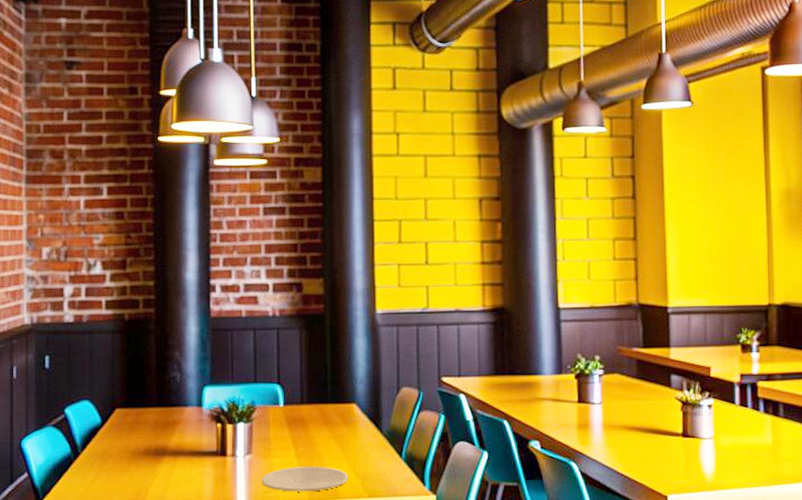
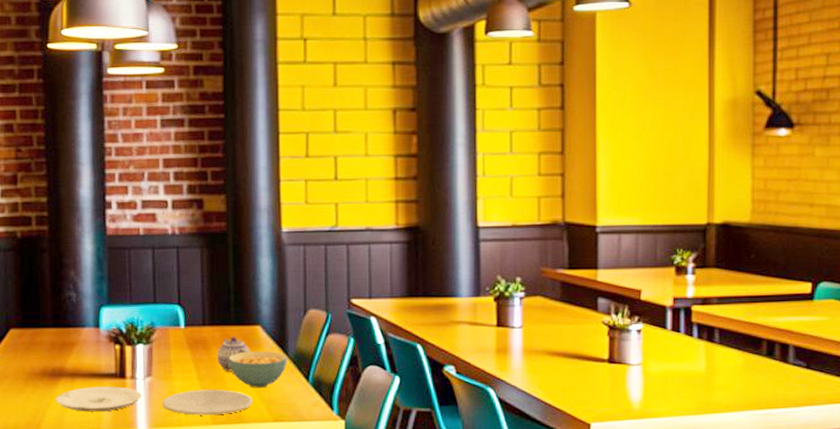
plate: none [158,464,242,490] -> present [55,386,142,412]
teapot: none [314,414,346,449] -> present [217,336,250,372]
cereal bowl: none [325,428,382,465] -> present [229,351,288,388]

